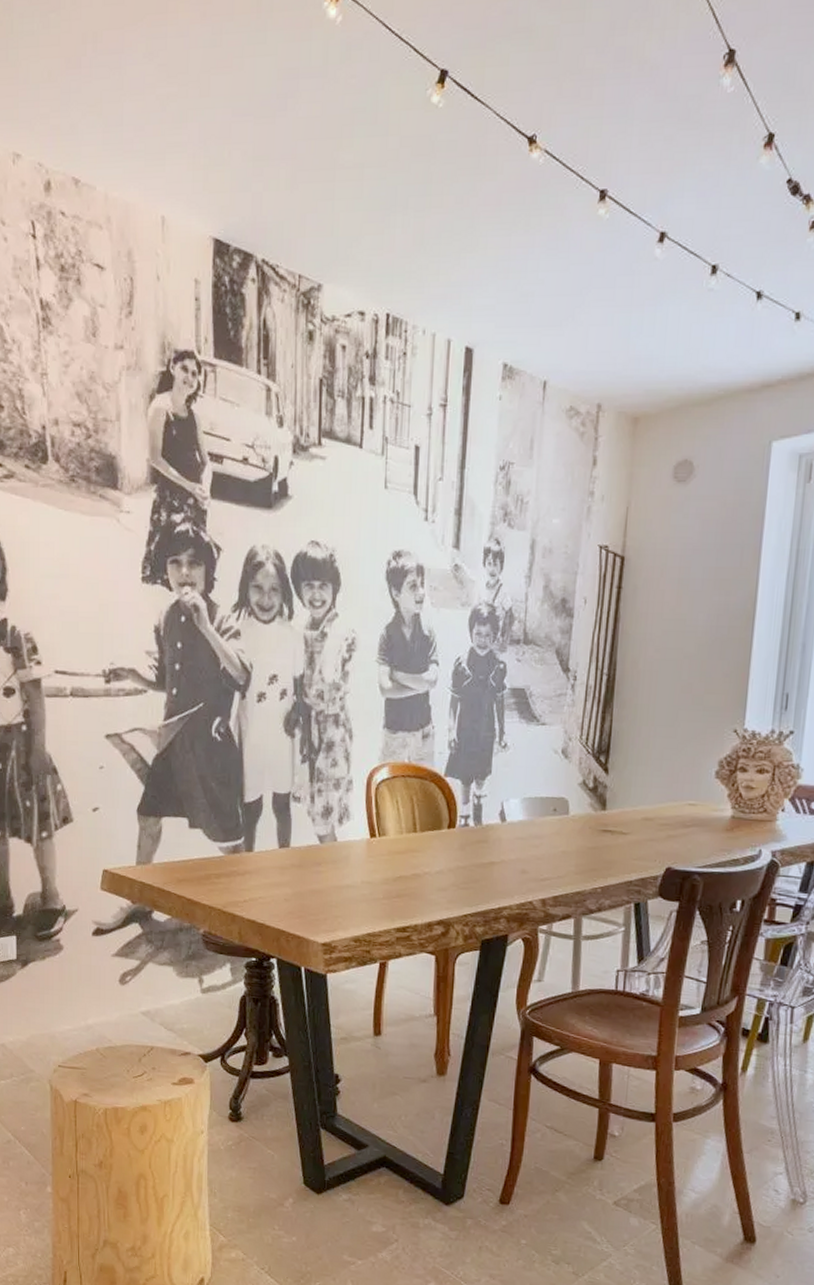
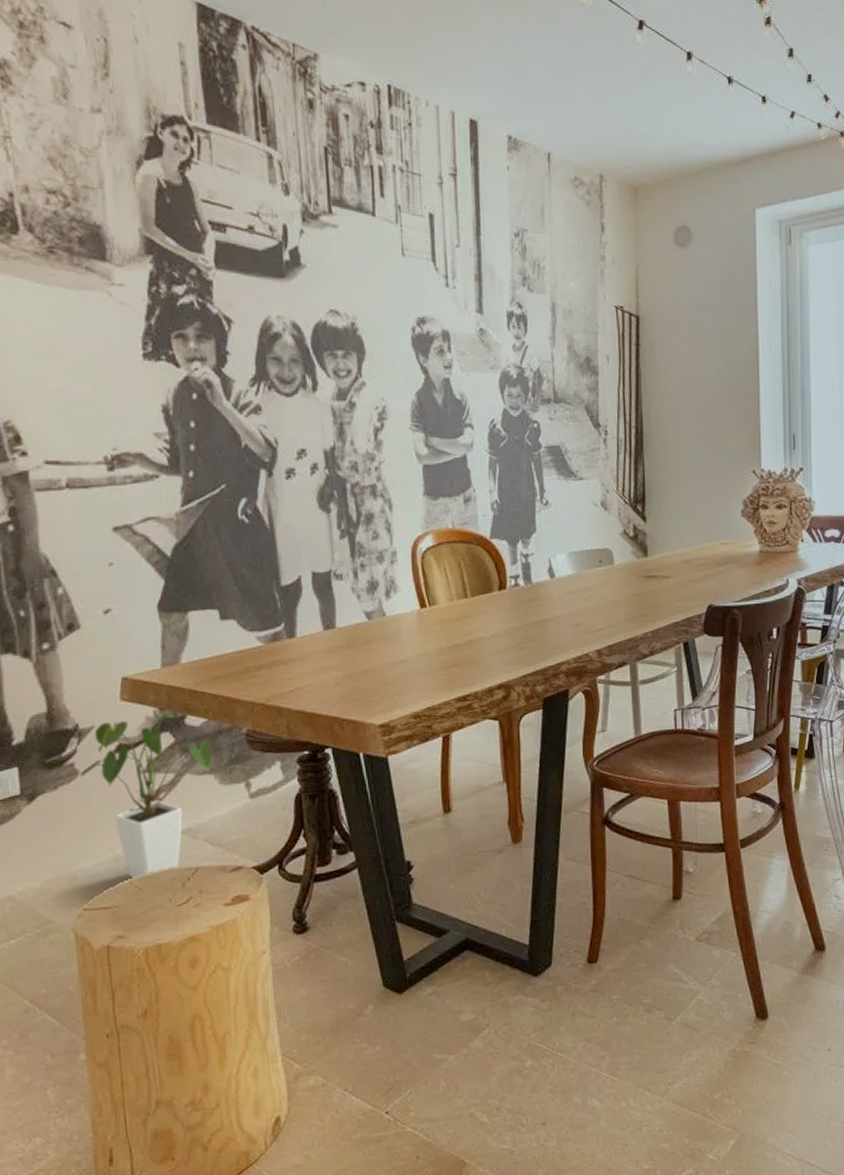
house plant: none [64,899,173,1048] -> present [80,707,213,880]

